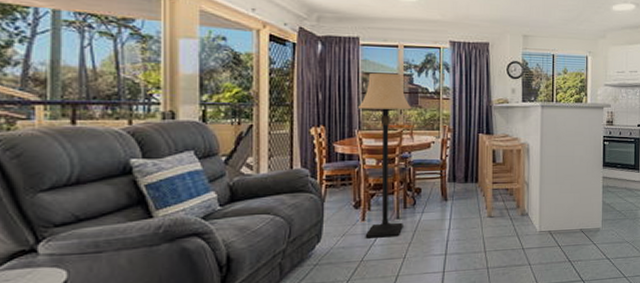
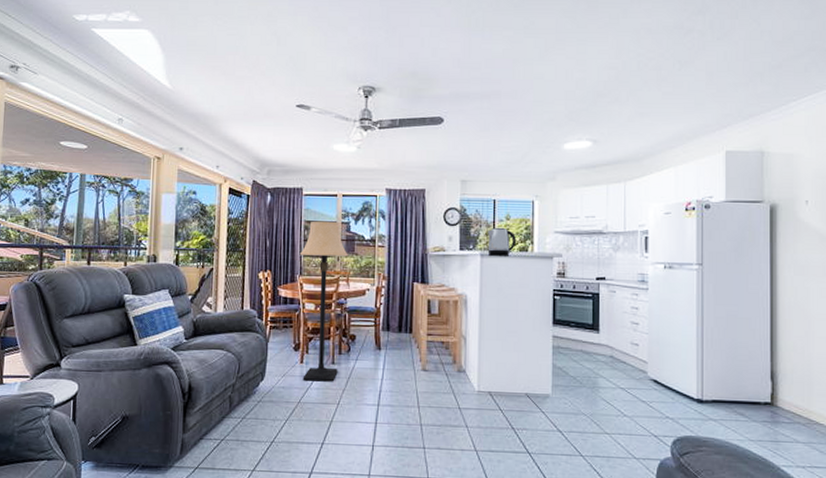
kettle: none [547,80,573,108] -> present [487,227,517,258]

